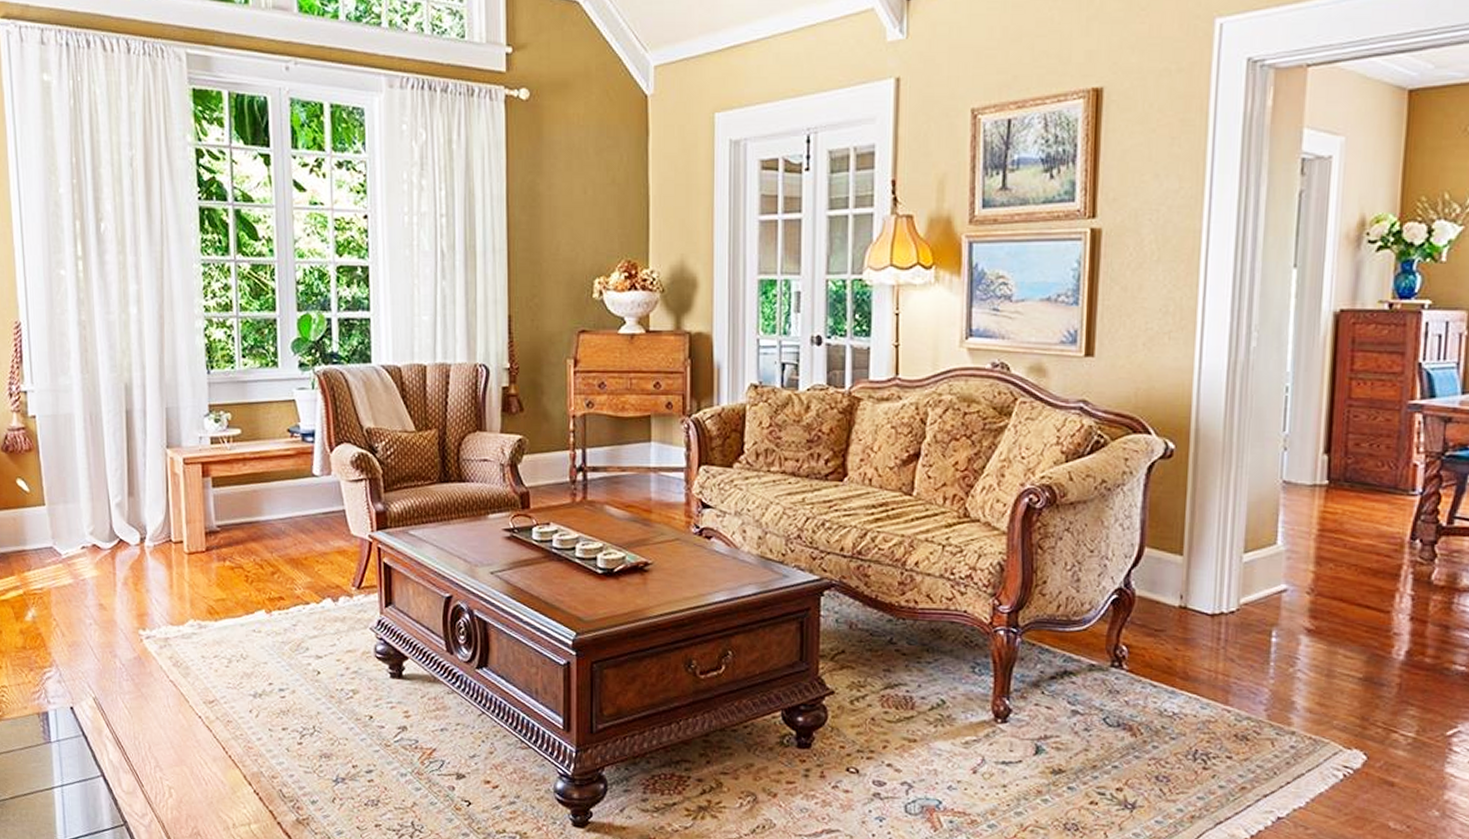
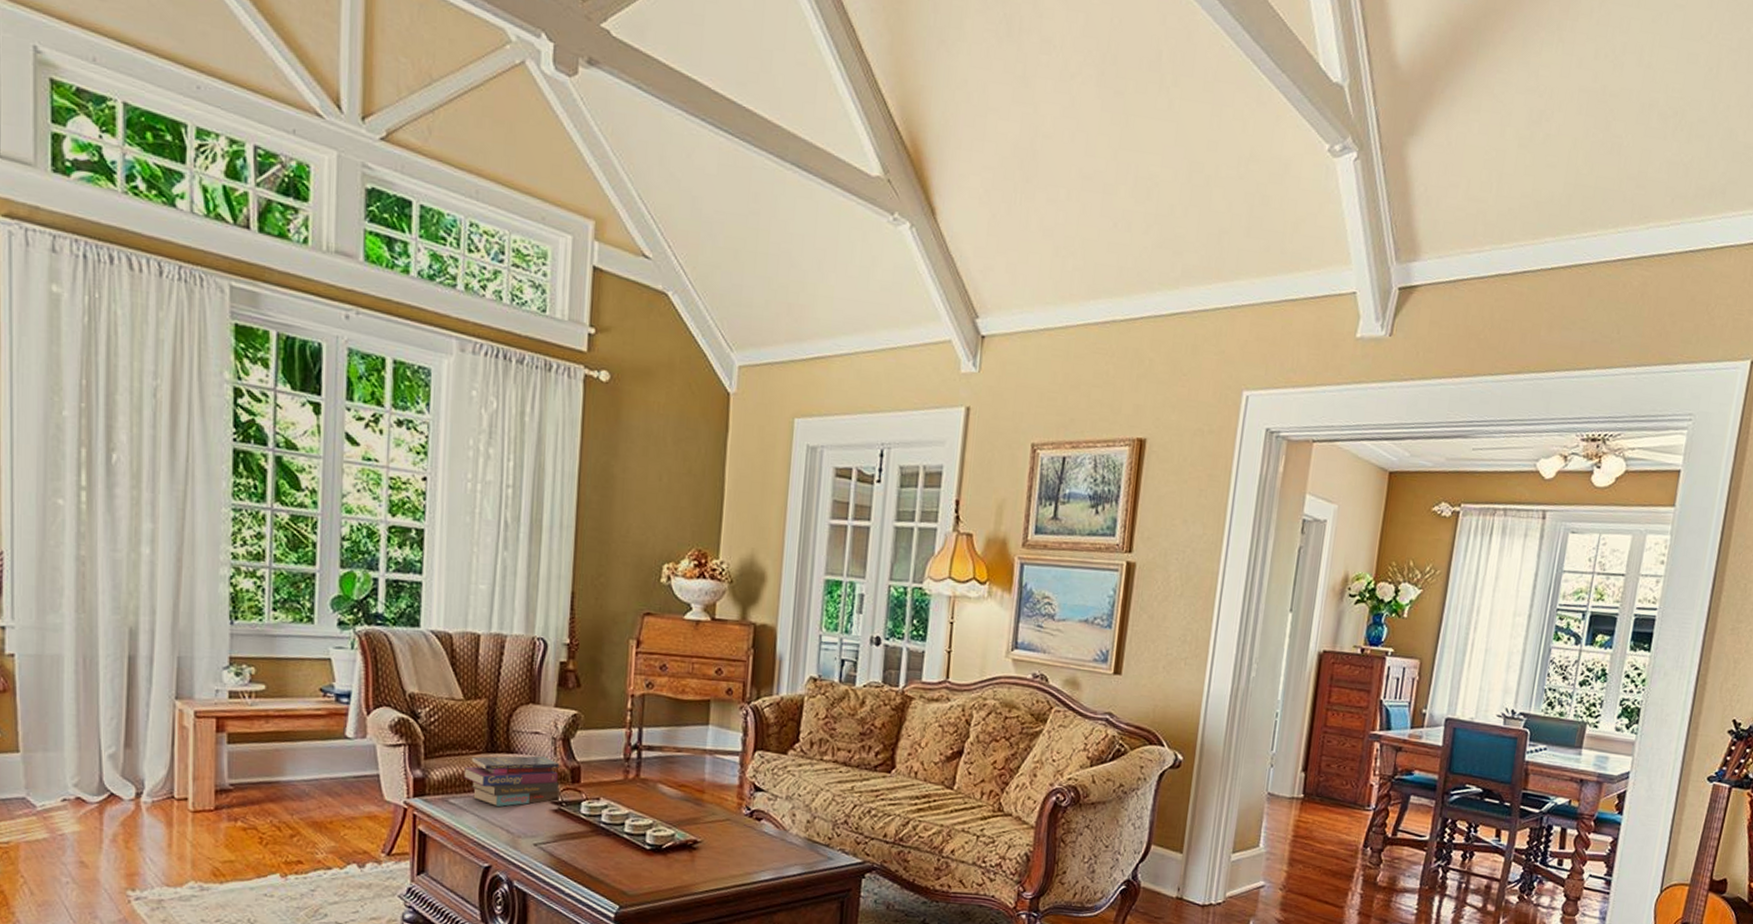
books: none [421,483,511,537] -> present [464,755,560,807]

